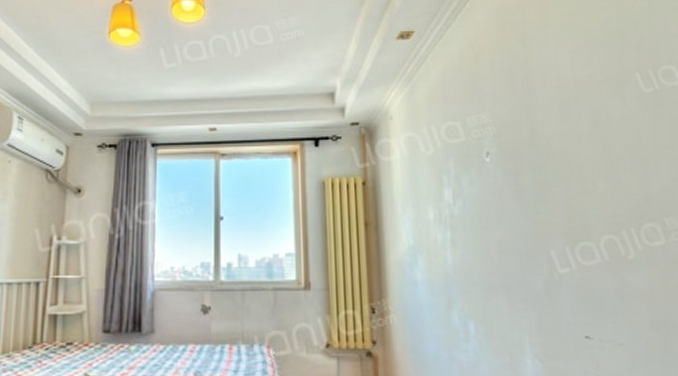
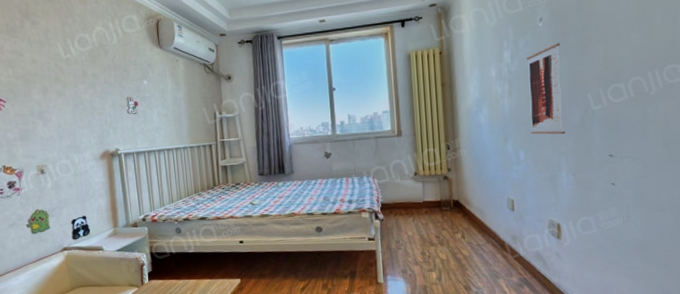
wall art: none [472,184,527,302] -> present [526,43,566,135]

